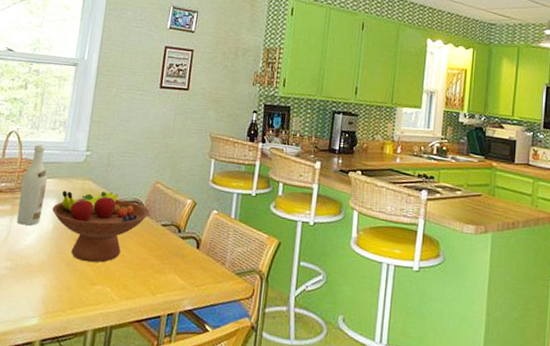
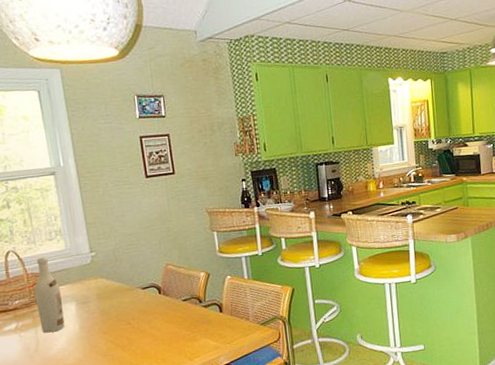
fruit bowl: present [51,190,150,263] -> none [73,283,168,350]

